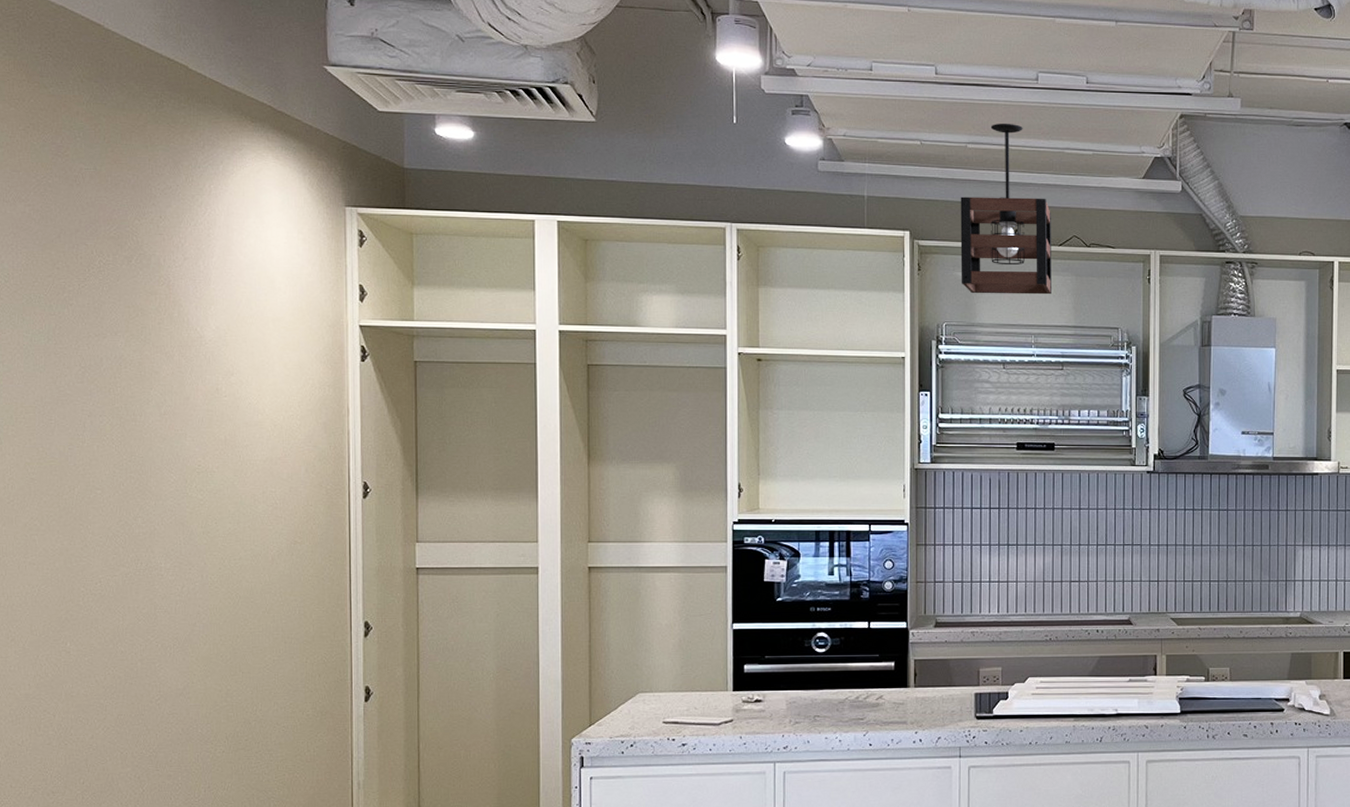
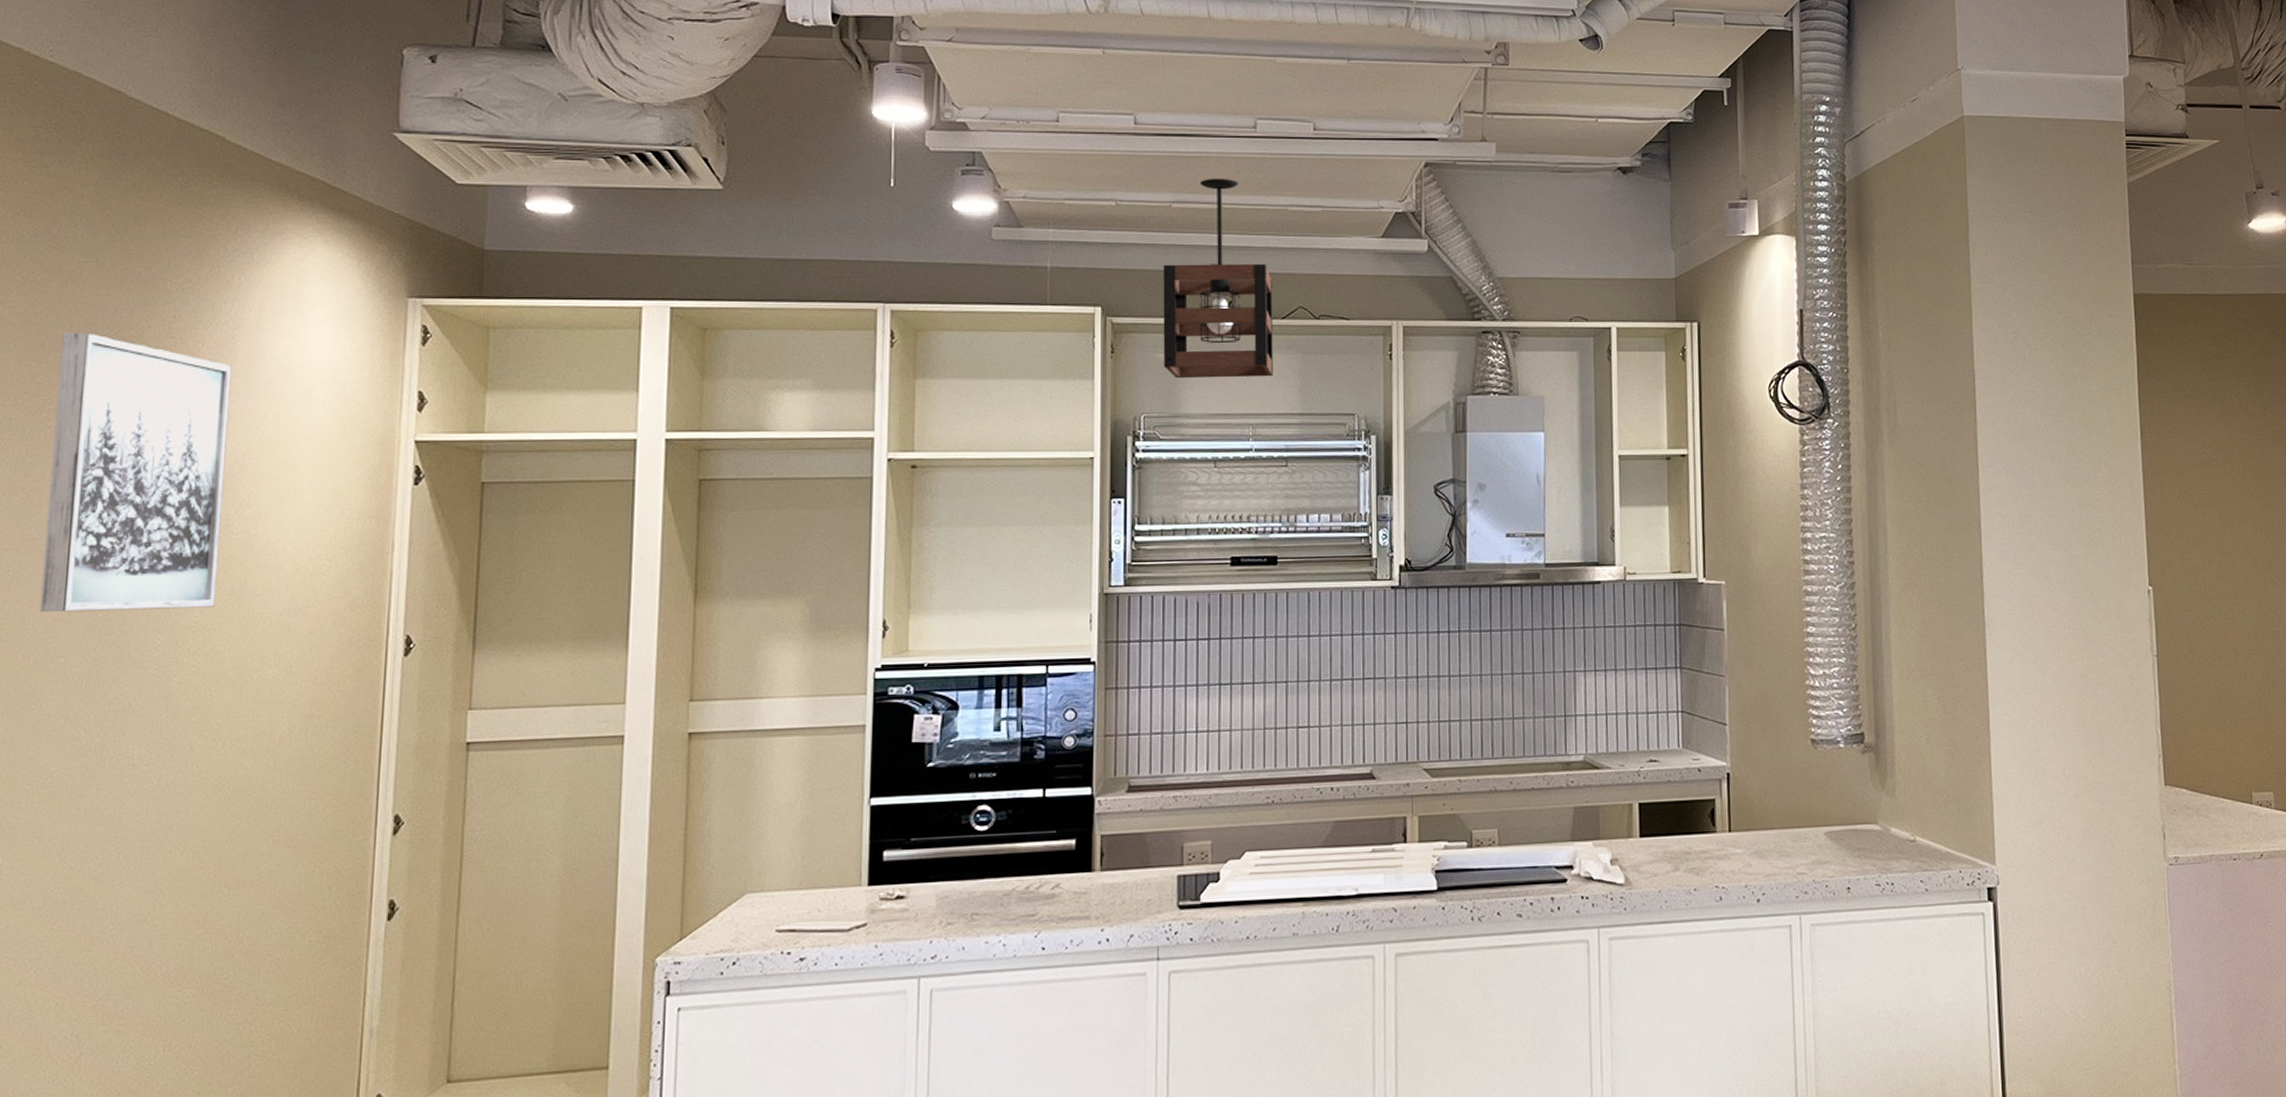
wall art: none [73,228,213,454] -> present [39,332,232,613]

